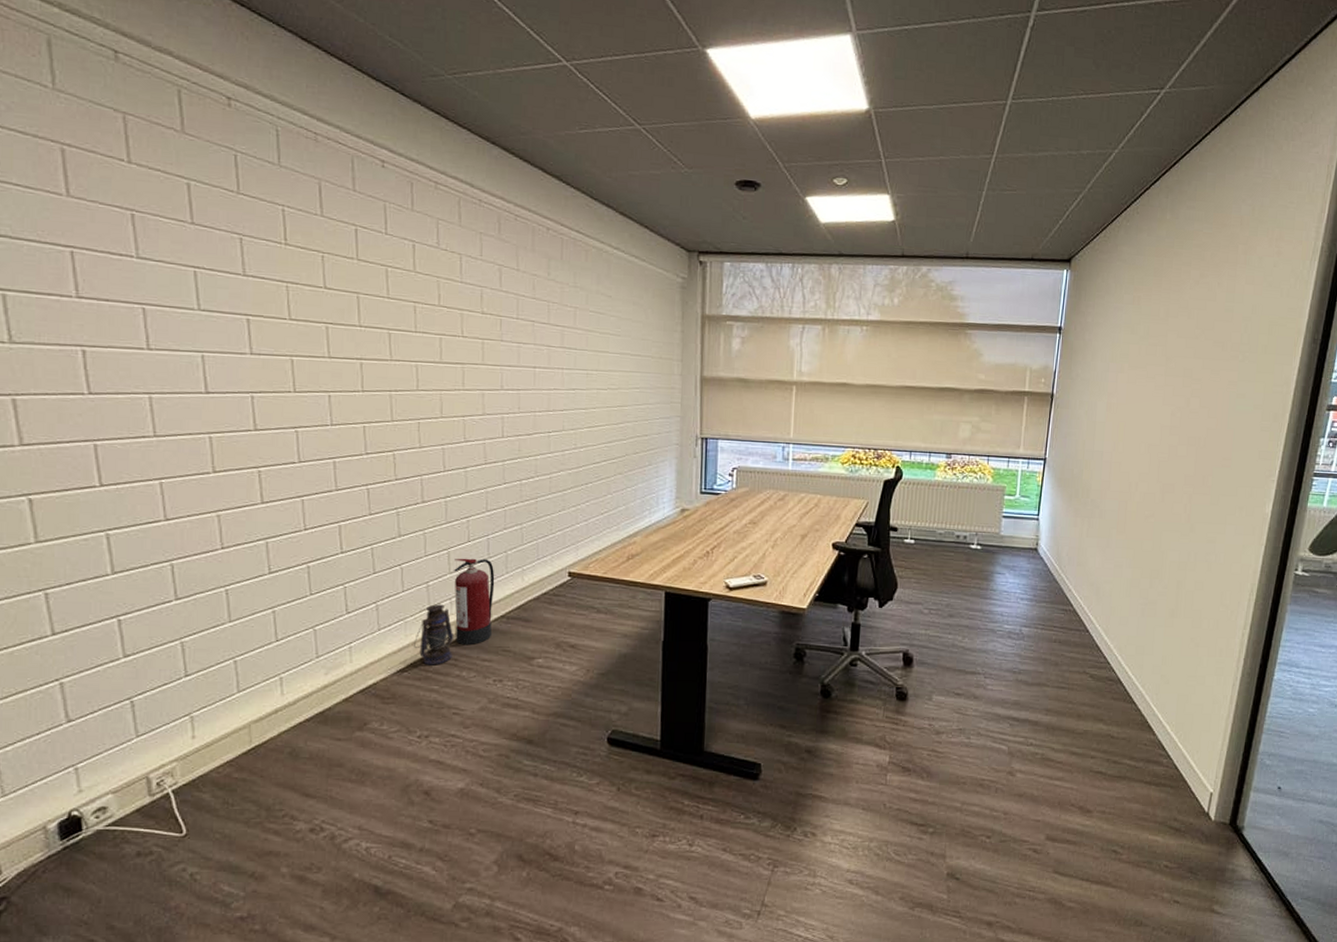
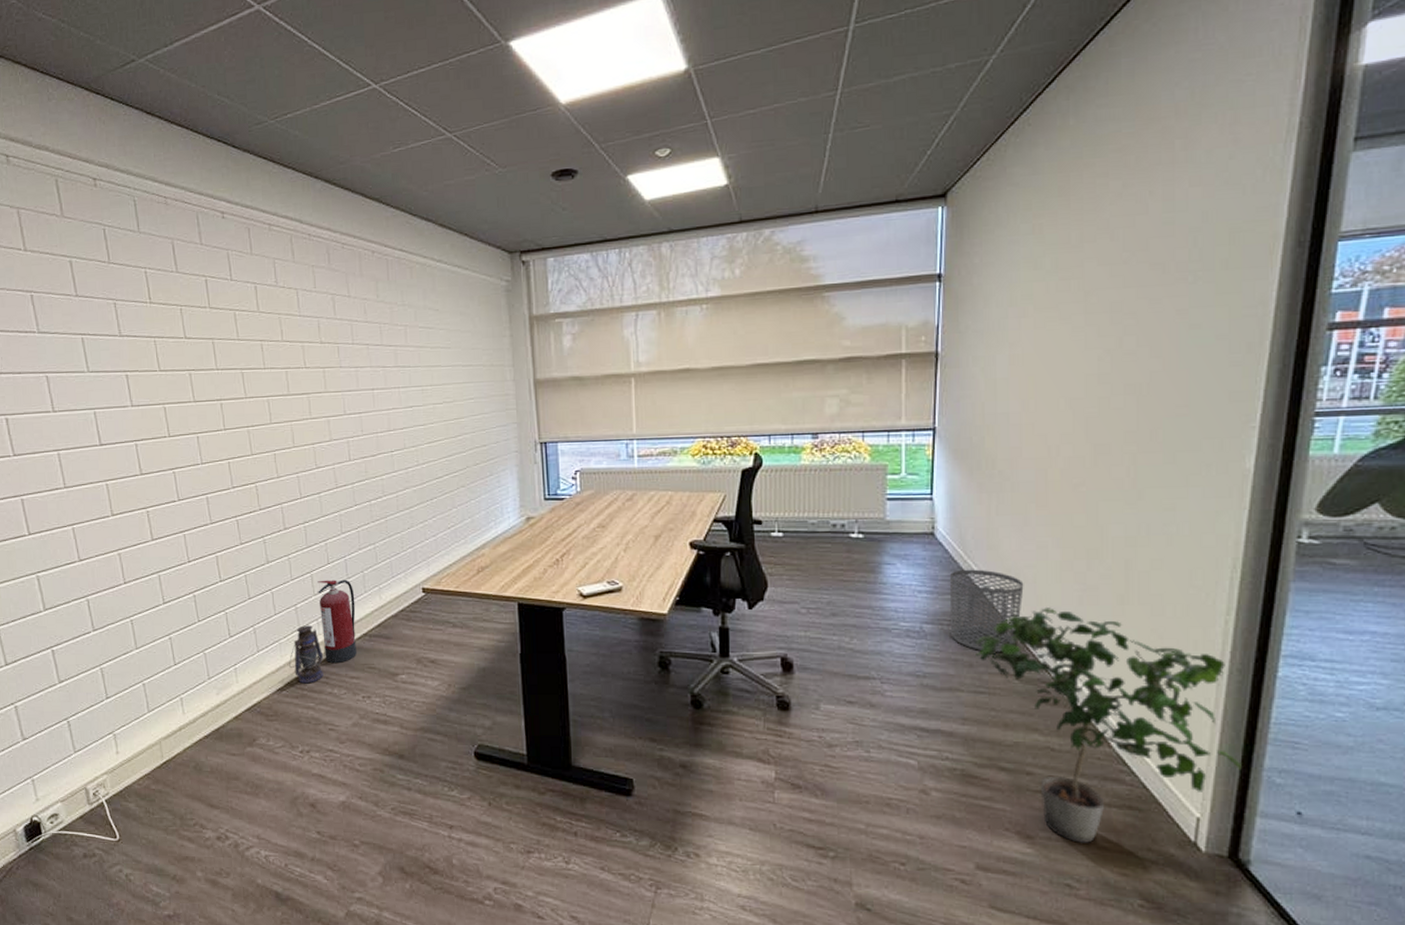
waste bin: none [1043,581,1102,654] -> present [950,569,1024,653]
potted plant: none [1061,616,1245,815] -> present [976,606,1243,843]

